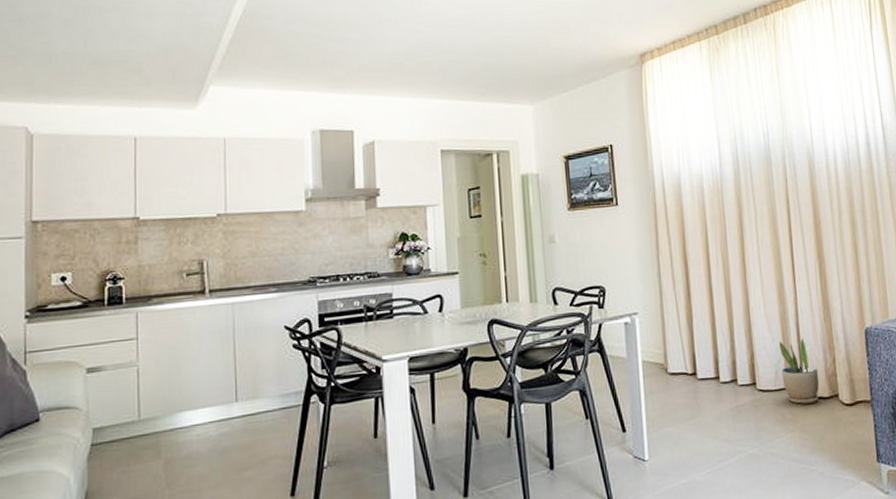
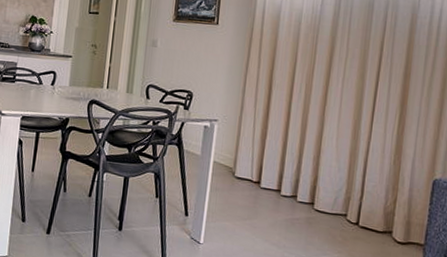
potted plant: present [778,338,820,404] -> none [340,172,377,233]

